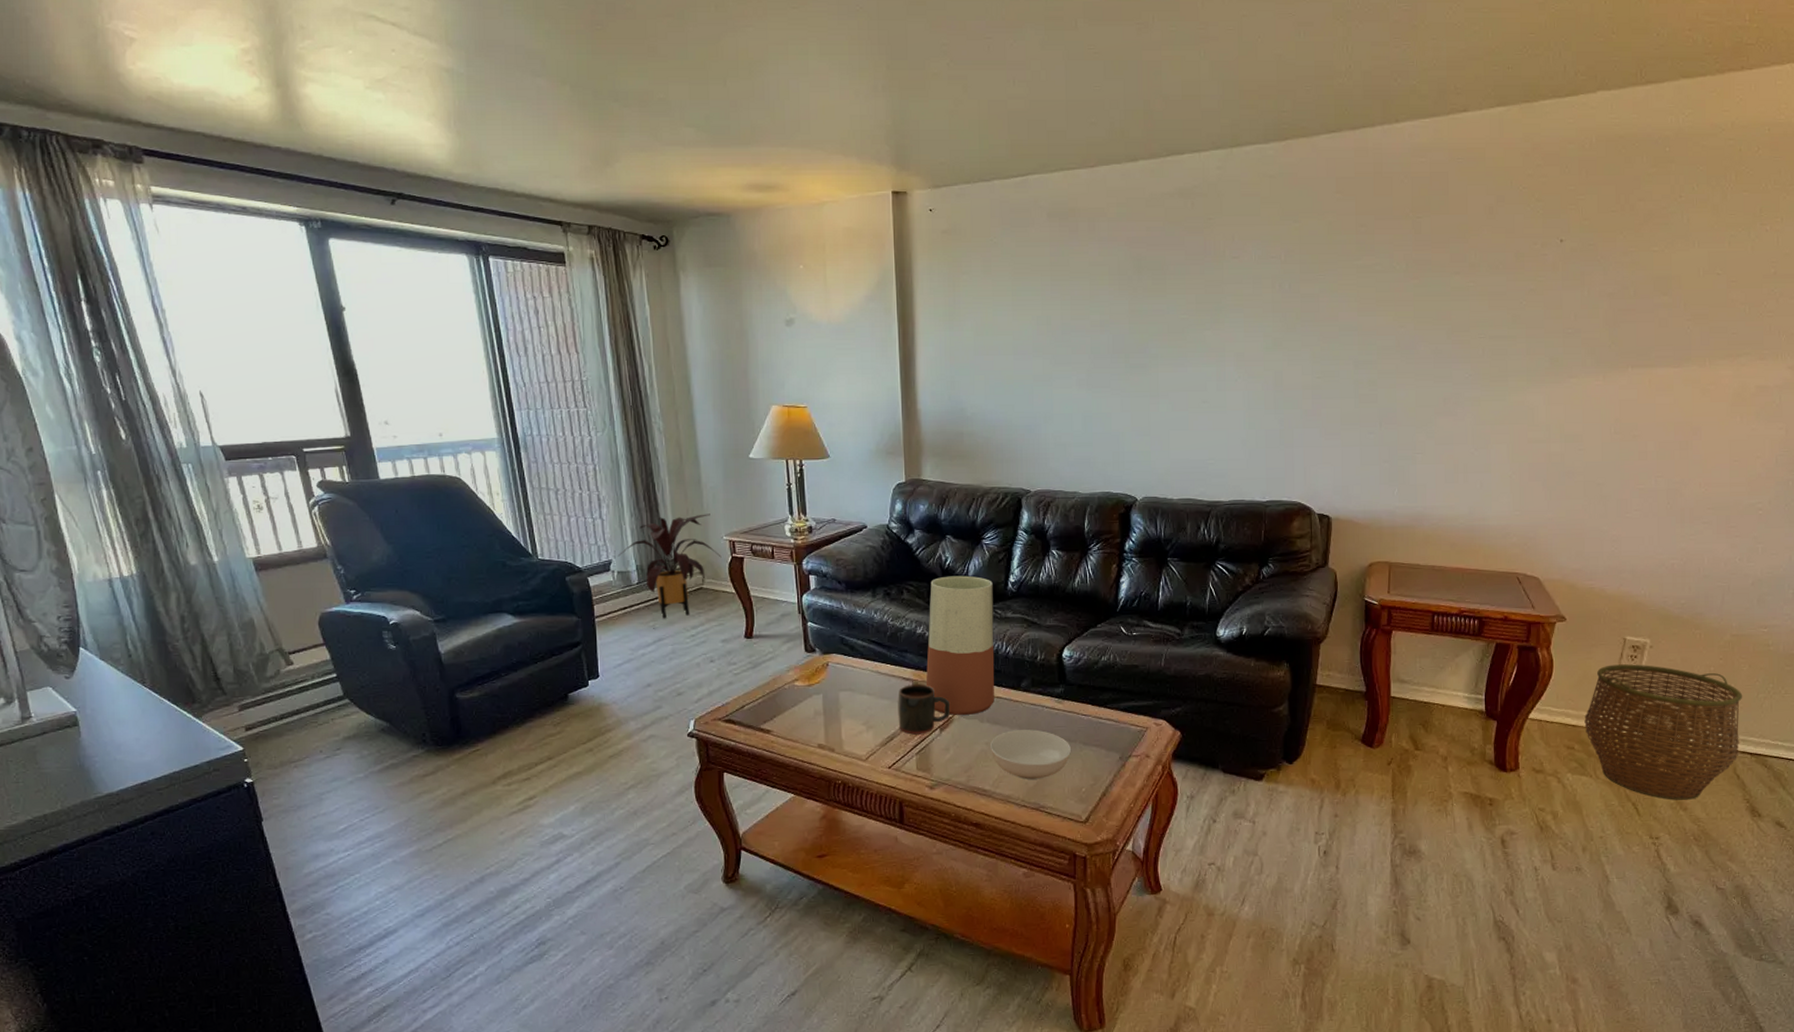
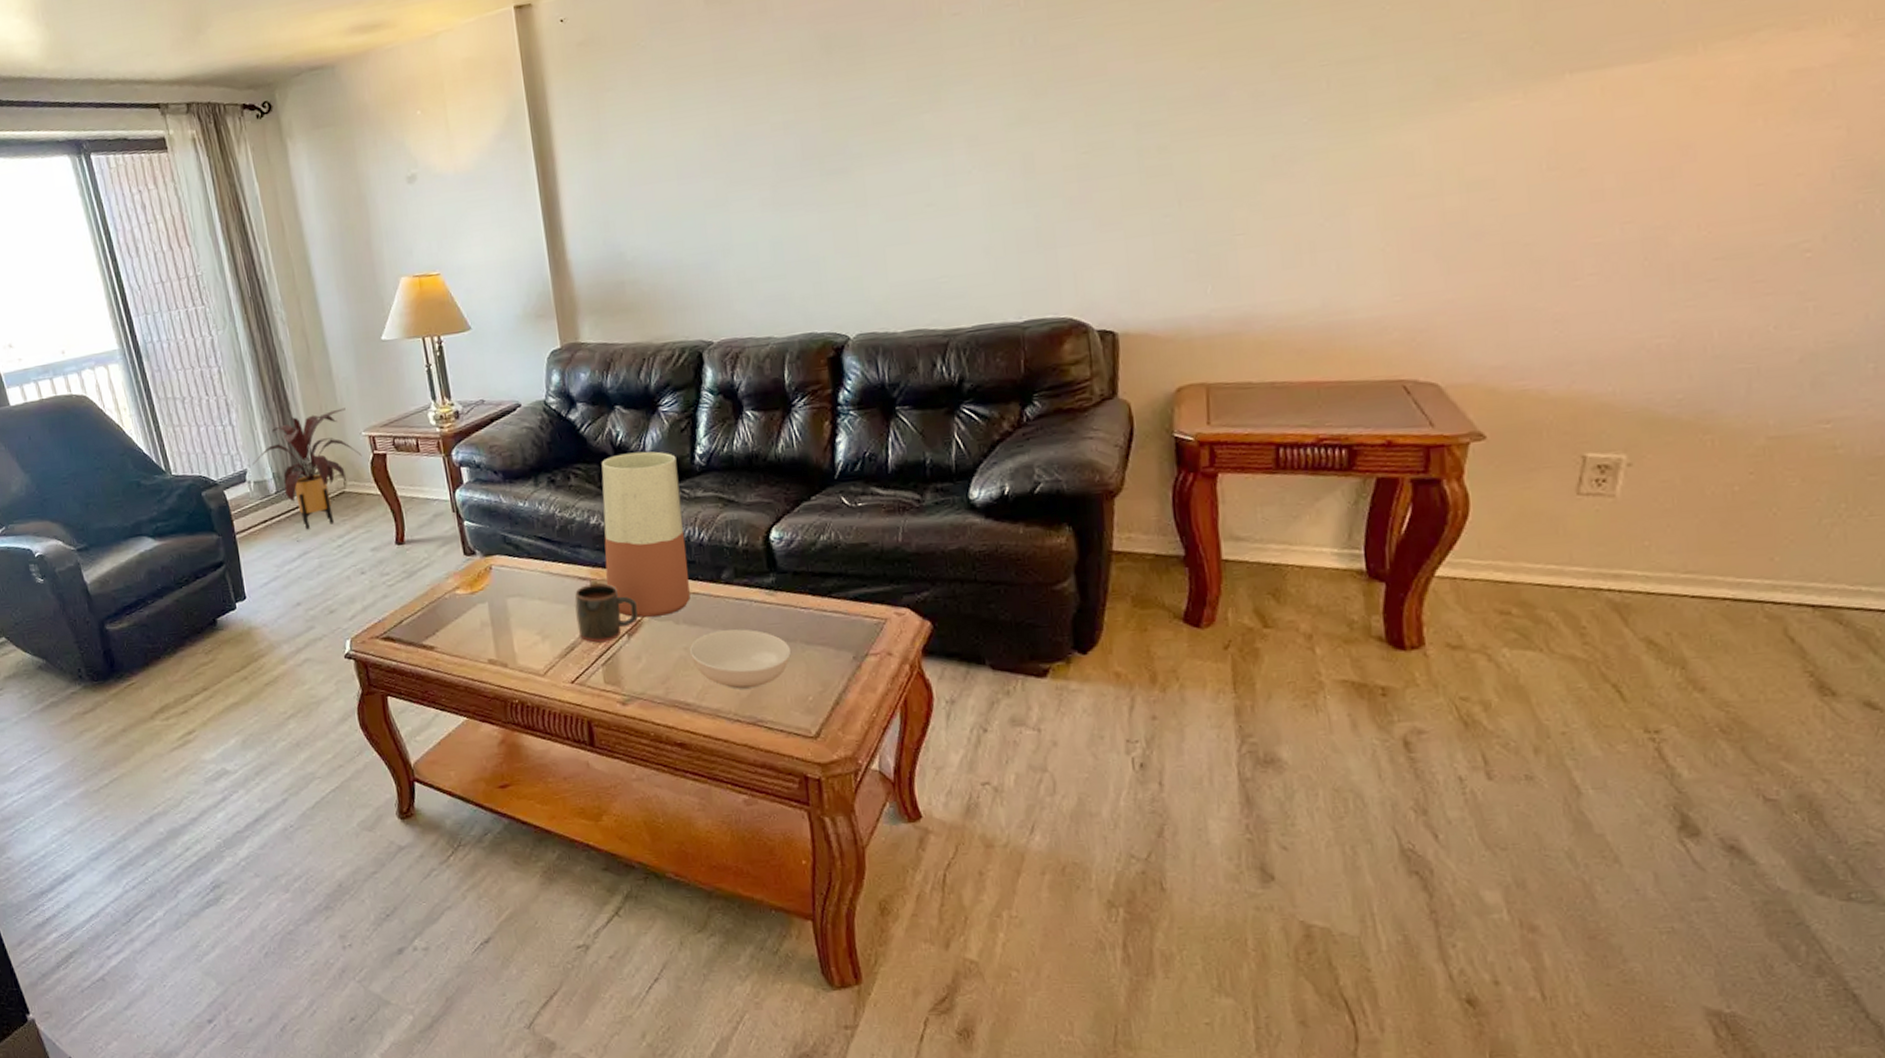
basket: present [1584,664,1743,800] -> none [1524,490,1794,678]

